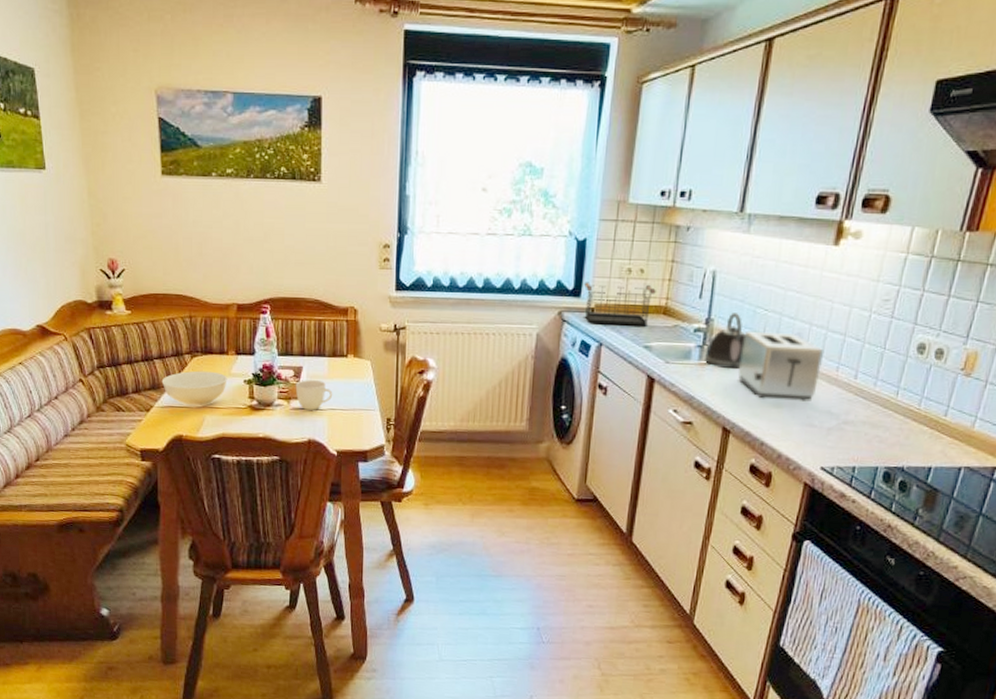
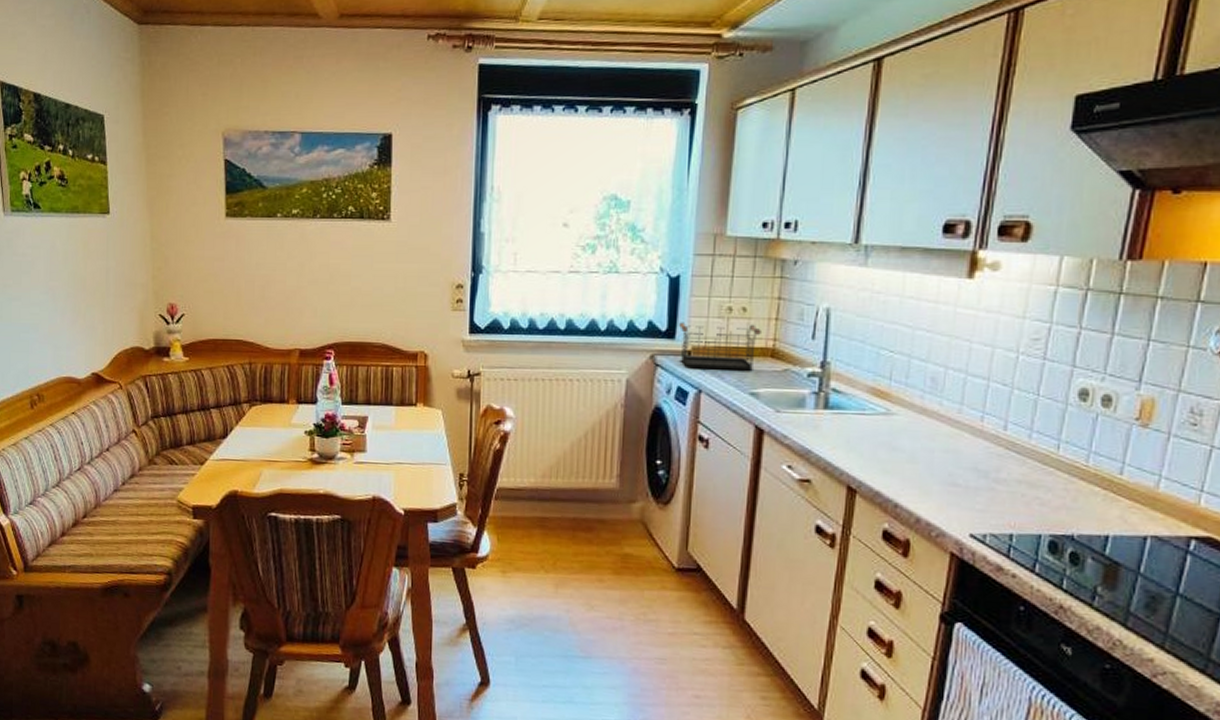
bowl: present [161,370,227,406] -> none [217,421,287,460]
cup: present [295,380,333,411] -> none [359,431,401,465]
kettle: present [705,313,746,369] -> none [822,355,869,418]
toaster: present [737,330,825,402] -> none [861,375,965,457]

